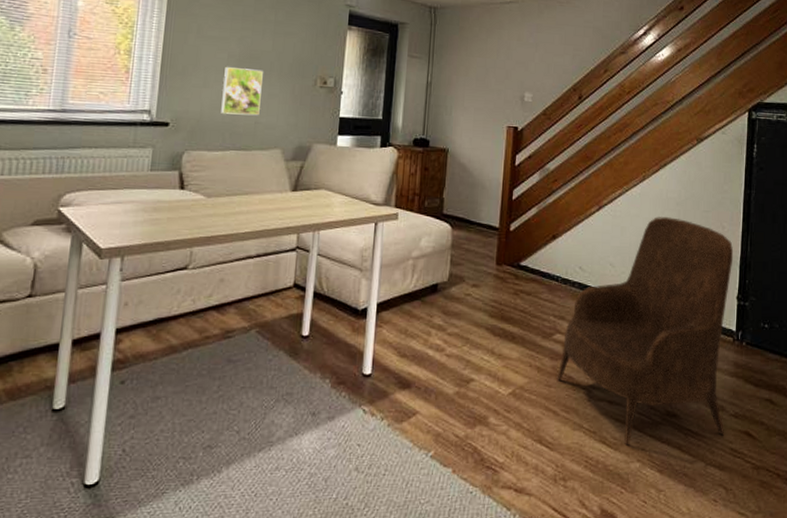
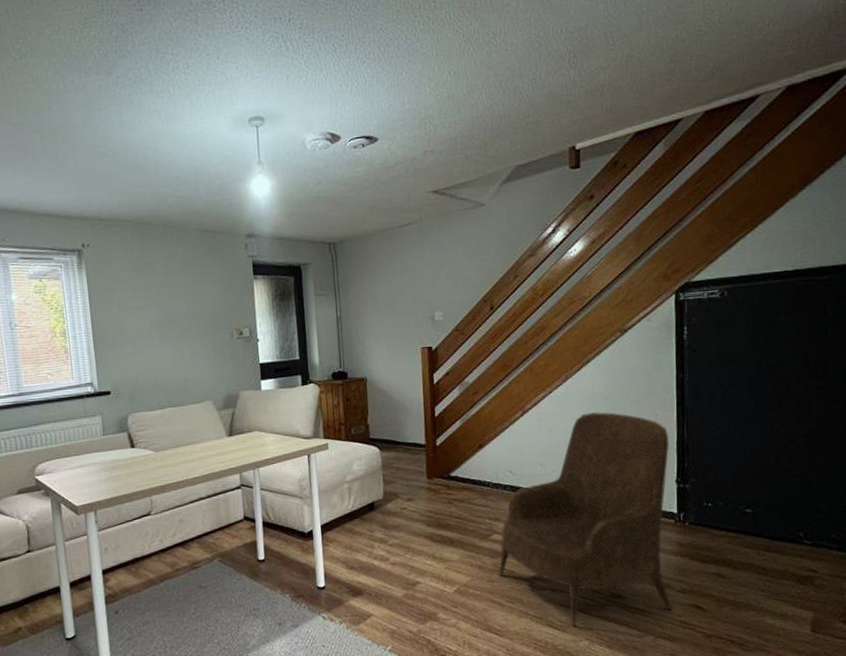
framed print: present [221,66,263,116] -> none [149,331,187,376]

